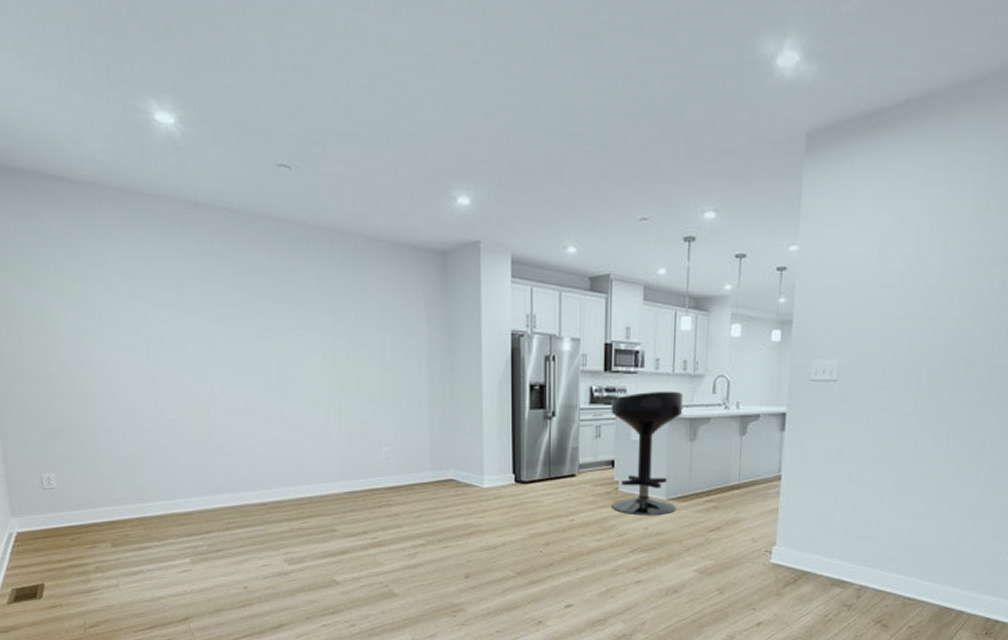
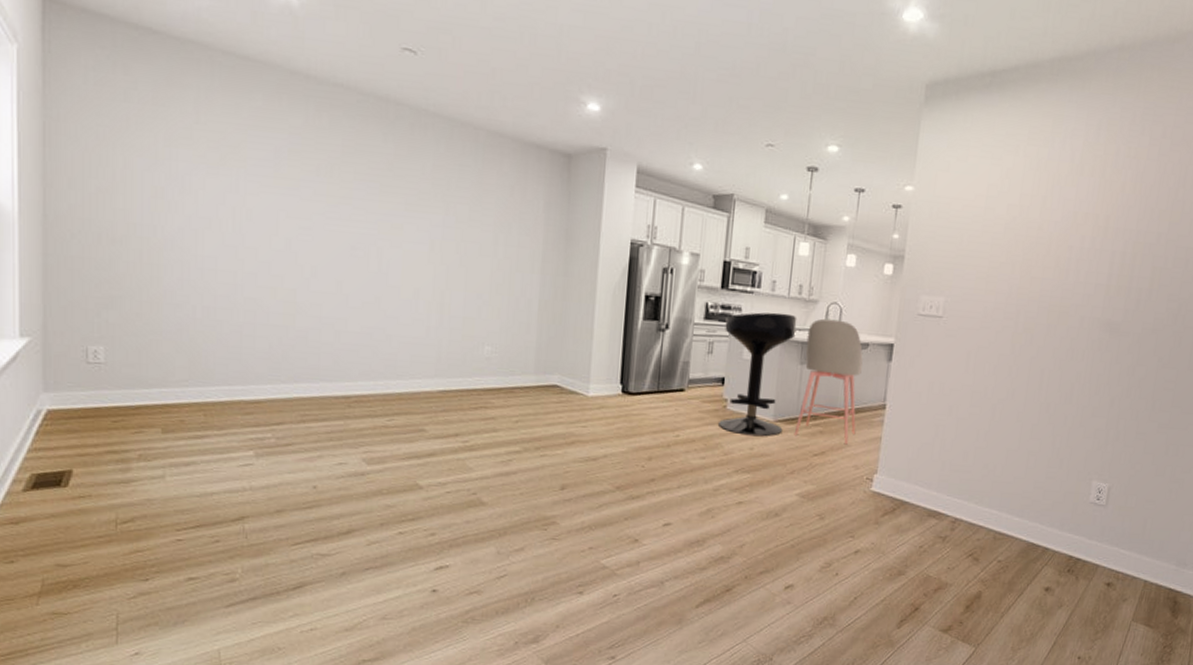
bar stool: none [688,393,755,518] -> present [794,318,863,445]

